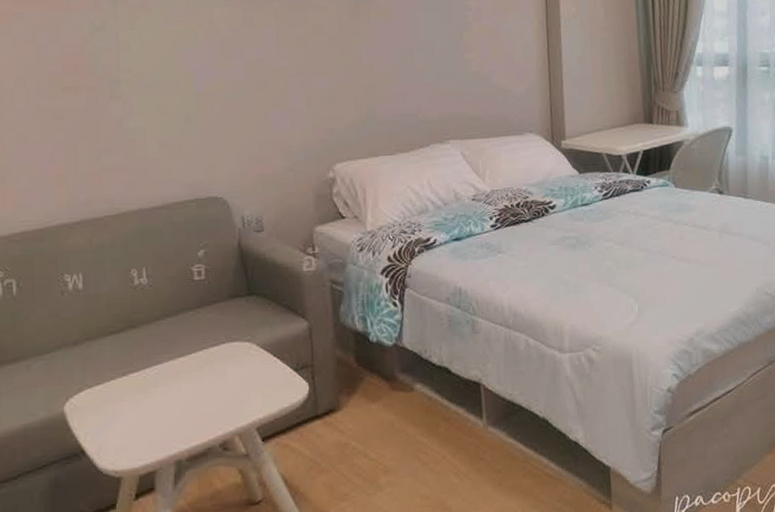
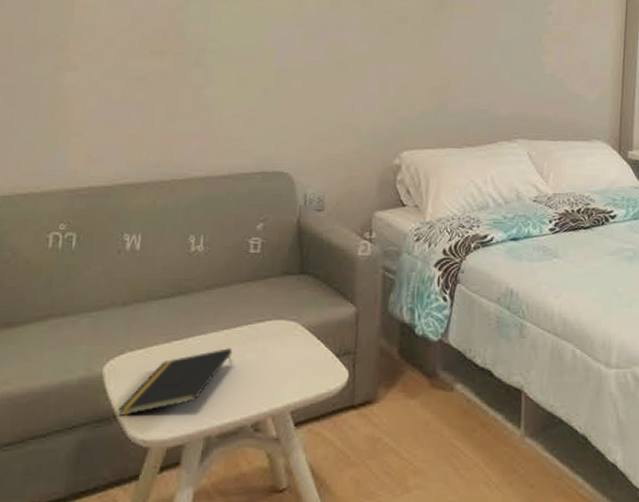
notepad: none [84,373,193,451] -> present [116,347,233,416]

